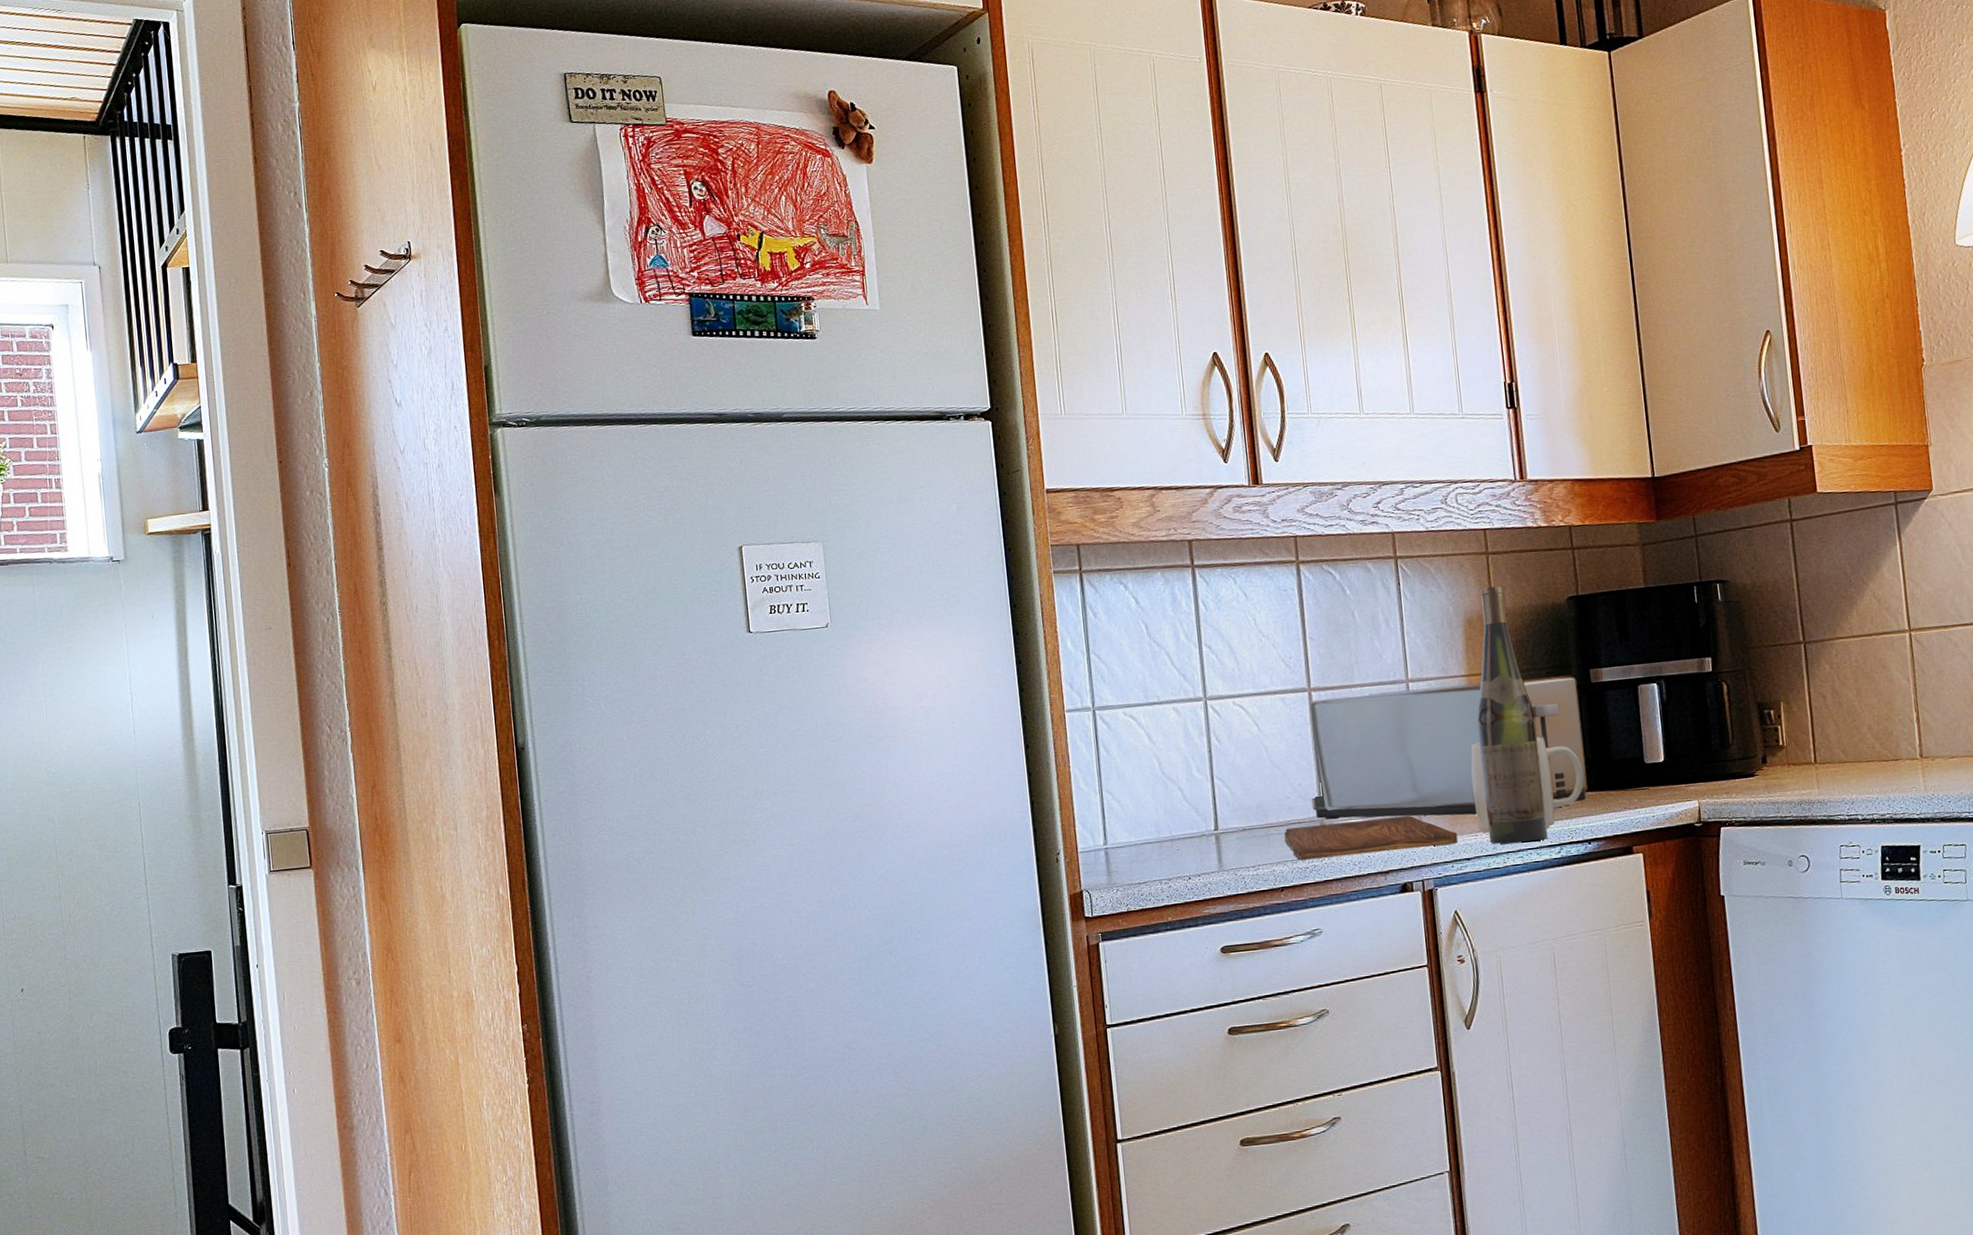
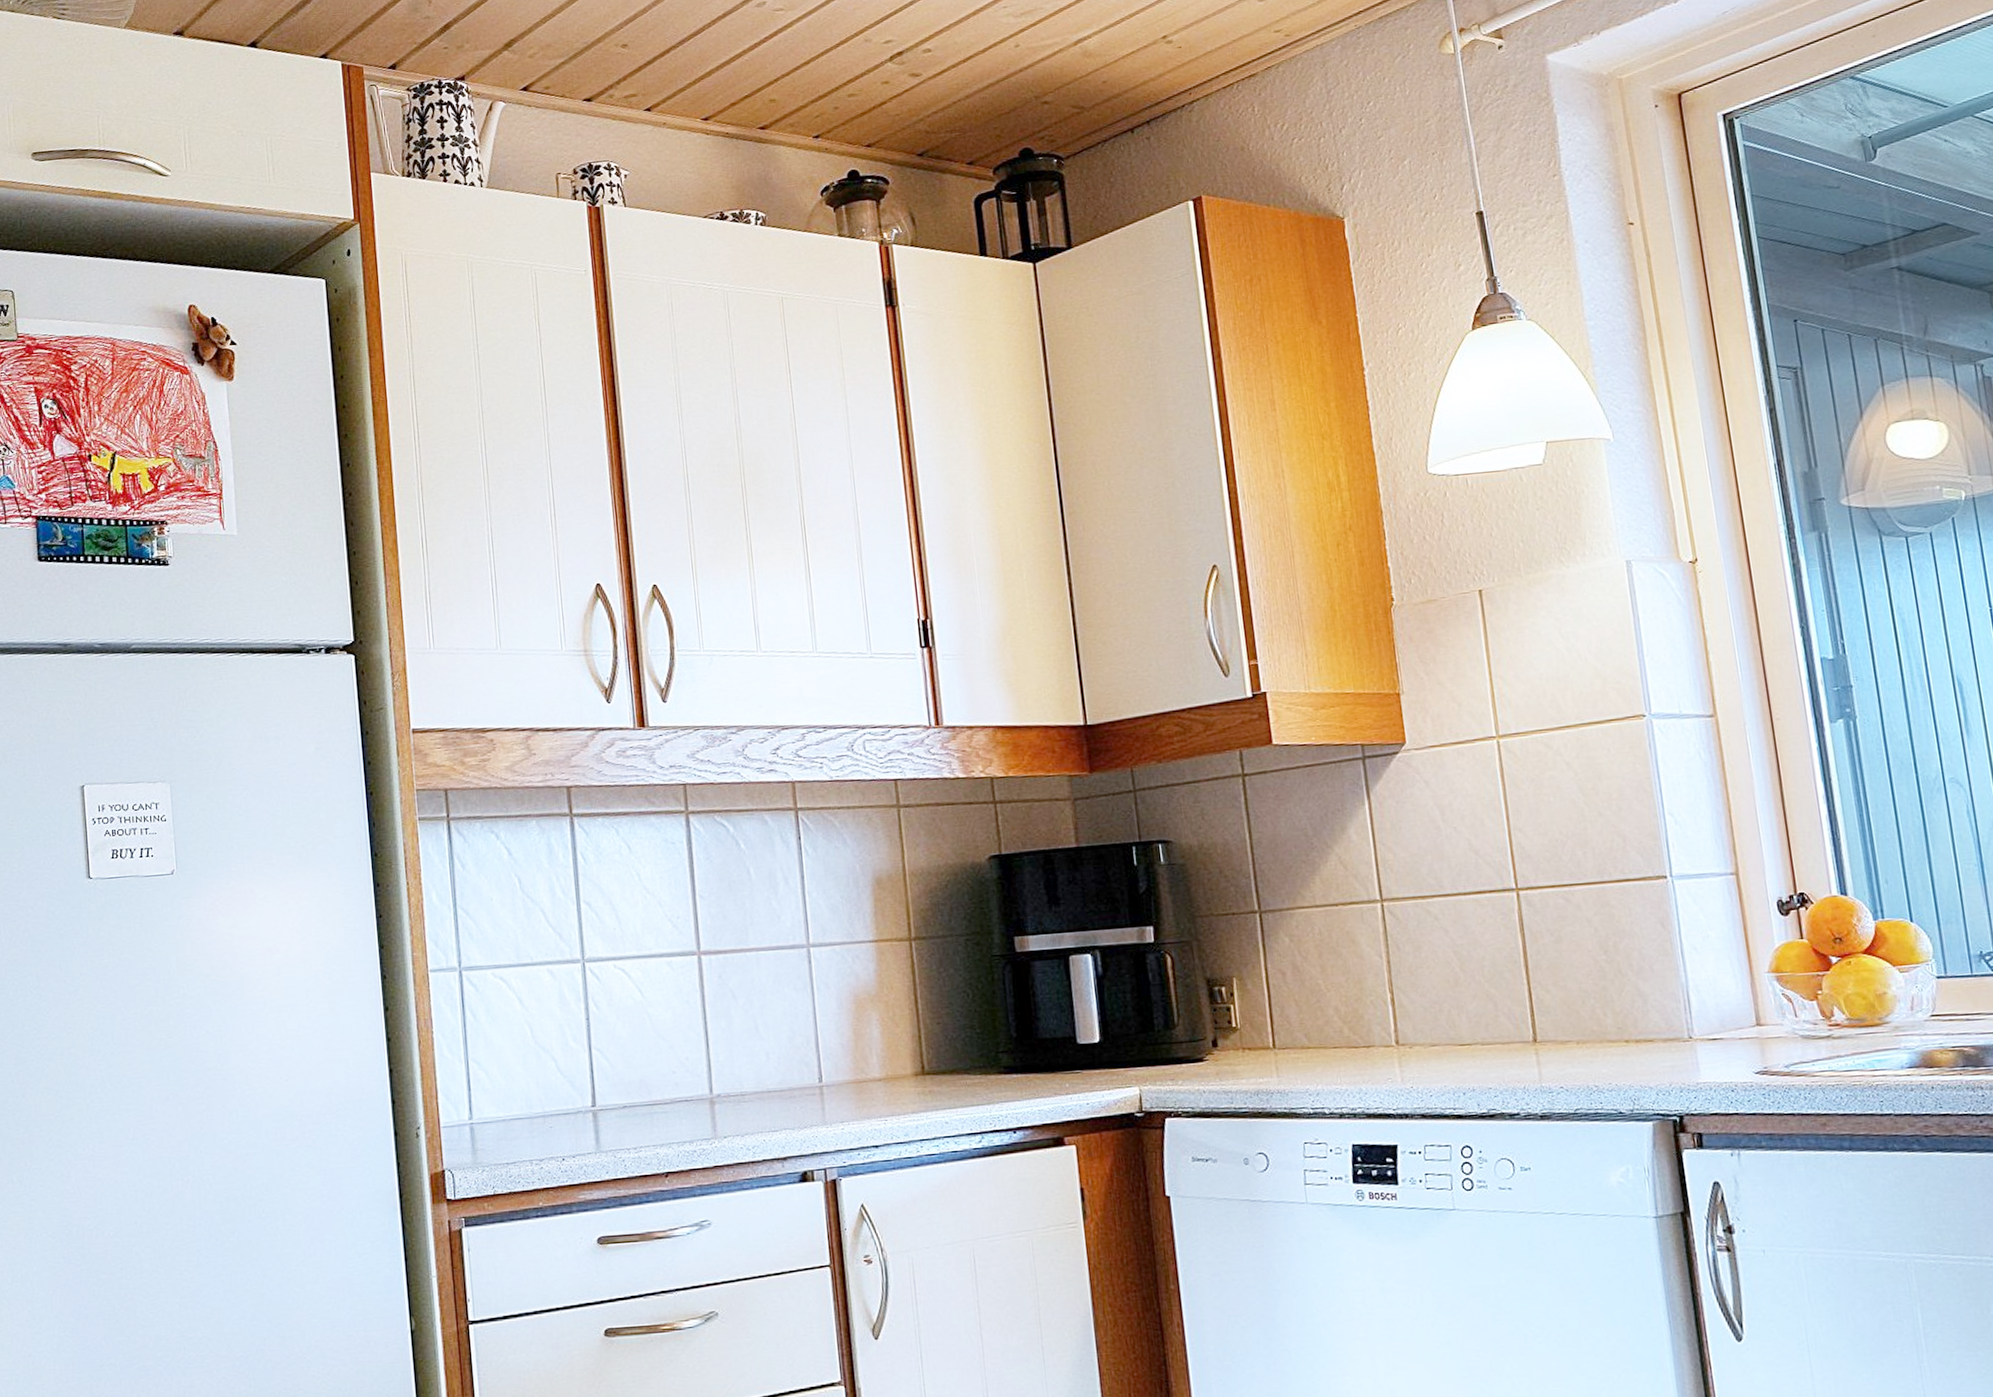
cutting board: present [1284,816,1458,860] -> none [669,1096,865,1143]
toaster: present [1307,675,1589,820] -> none [697,942,1014,1099]
mug: present [1470,736,1584,833] -> none [878,1010,1008,1118]
wine bottle: present [1476,586,1548,844] -> none [886,842,967,1131]

